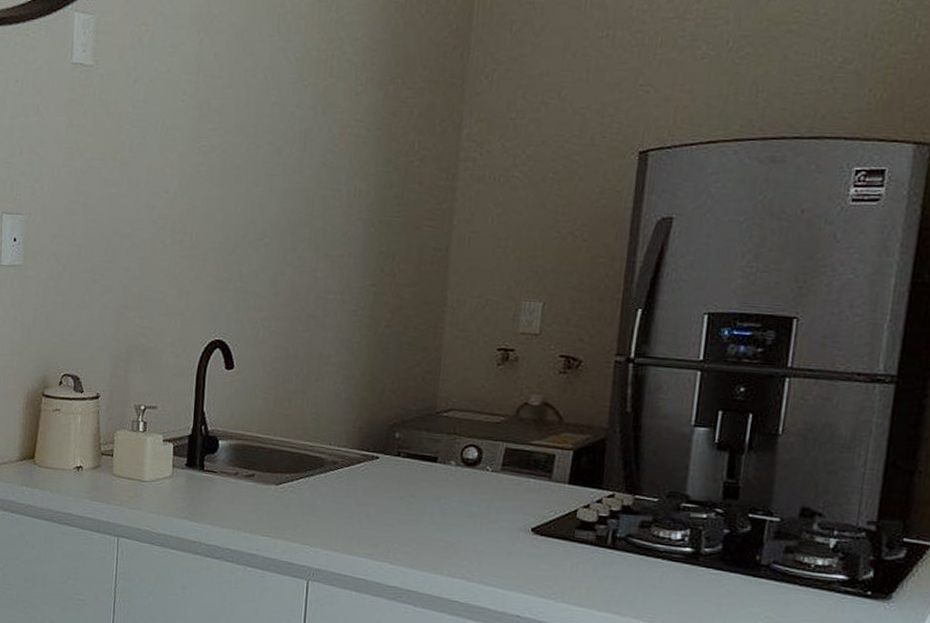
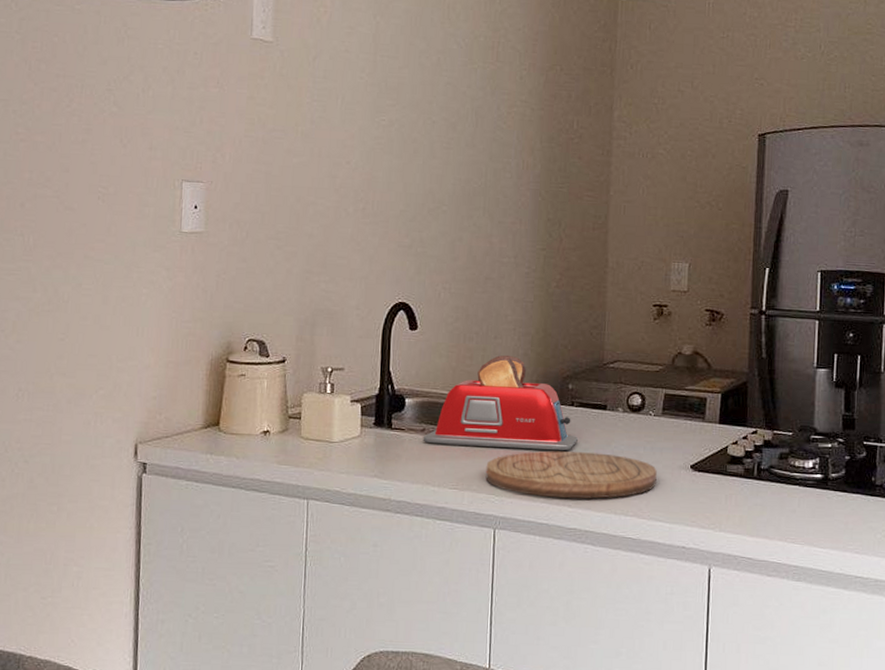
toaster: none [235,398,403,504] -> present [423,355,578,451]
cutting board: none [300,502,492,557] -> present [485,451,657,499]

